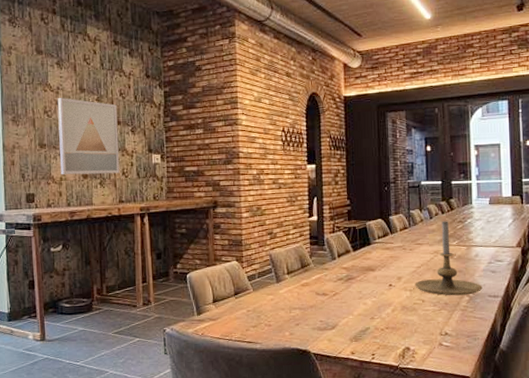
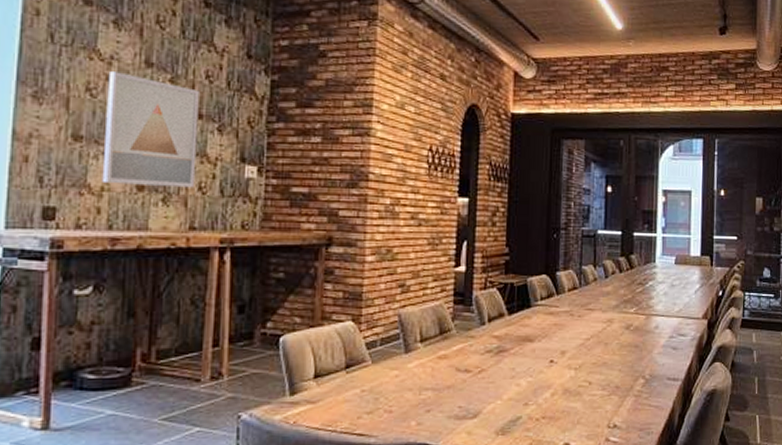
candle holder: present [415,221,483,296] -> none [581,282,661,378]

